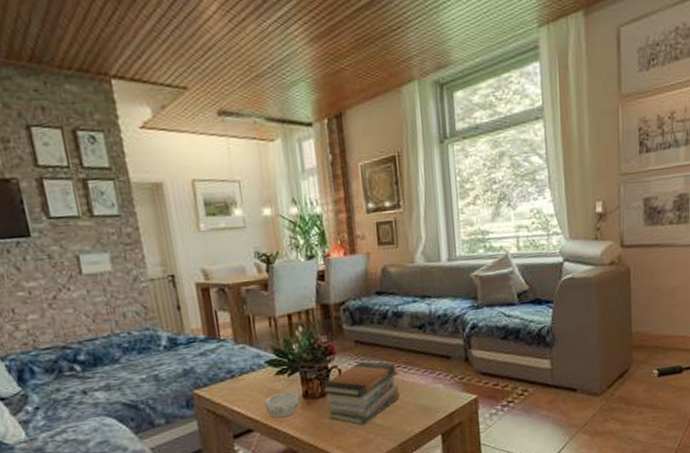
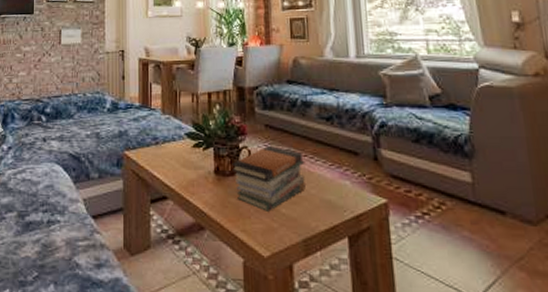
decorative bowl: present [264,391,300,419] -> none [181,164,211,191]

